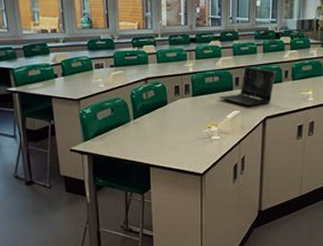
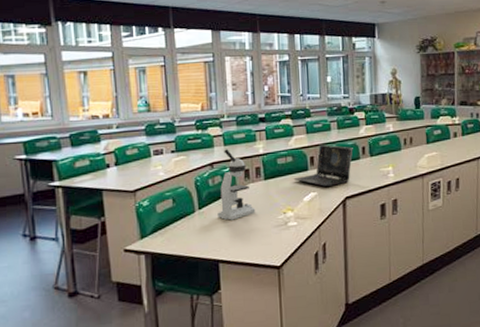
microscope: none [150,66,183,131] -> present [217,149,256,220]

